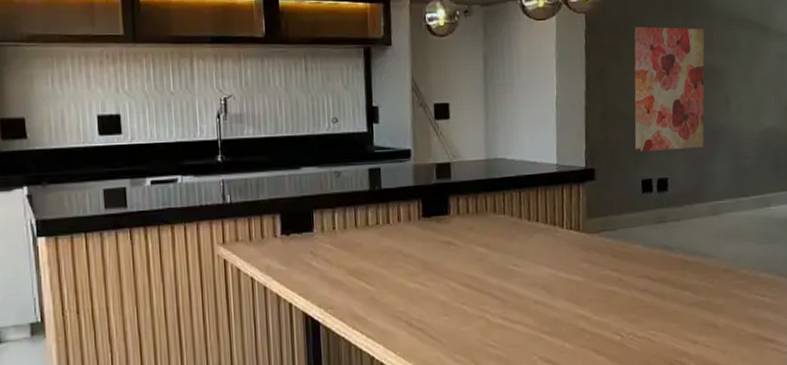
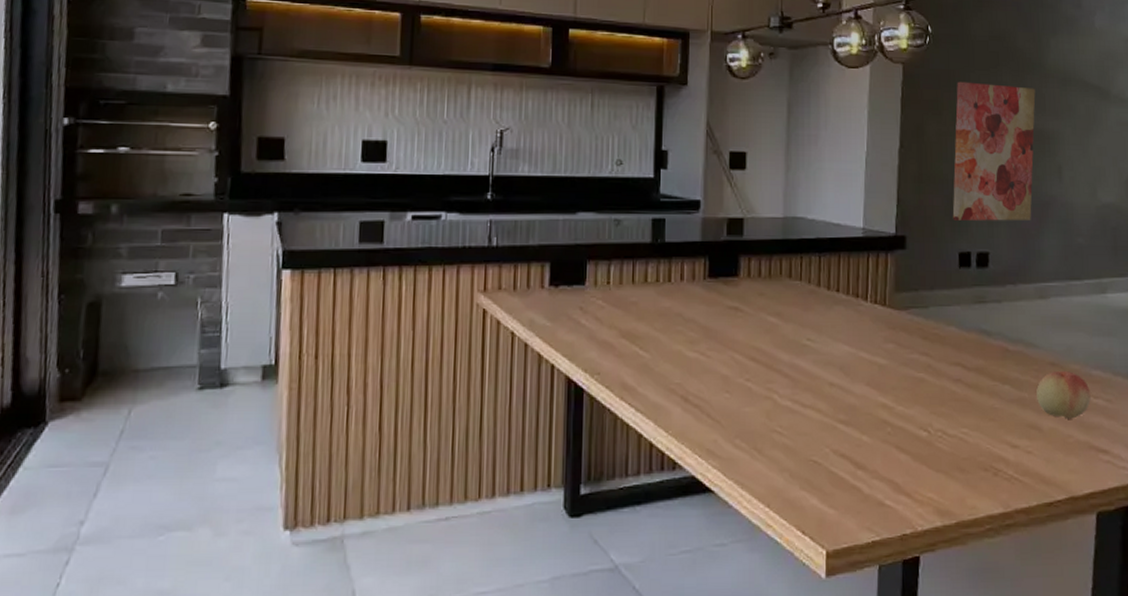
fruit: none [712,275,759,316] -> present [1036,371,1091,419]

